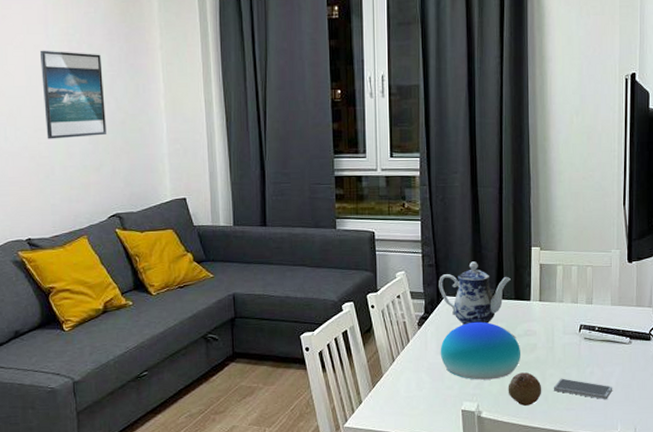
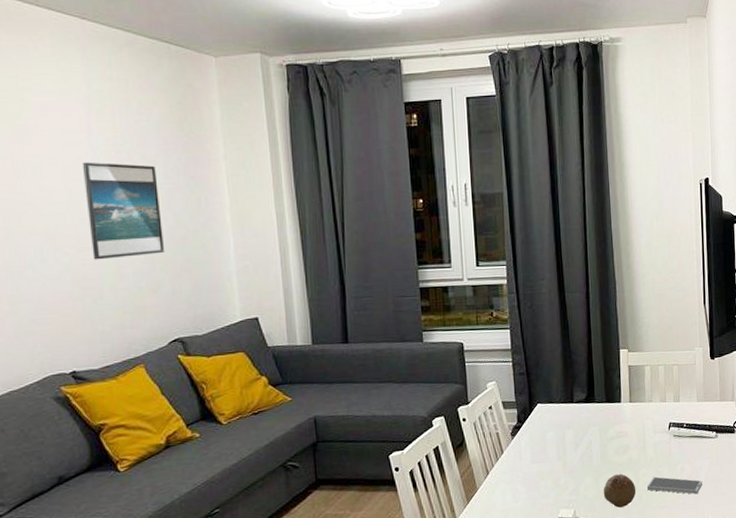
teapot: present [439,261,511,326] -> none [530,367,601,432]
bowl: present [440,321,521,380] -> none [534,426,615,486]

